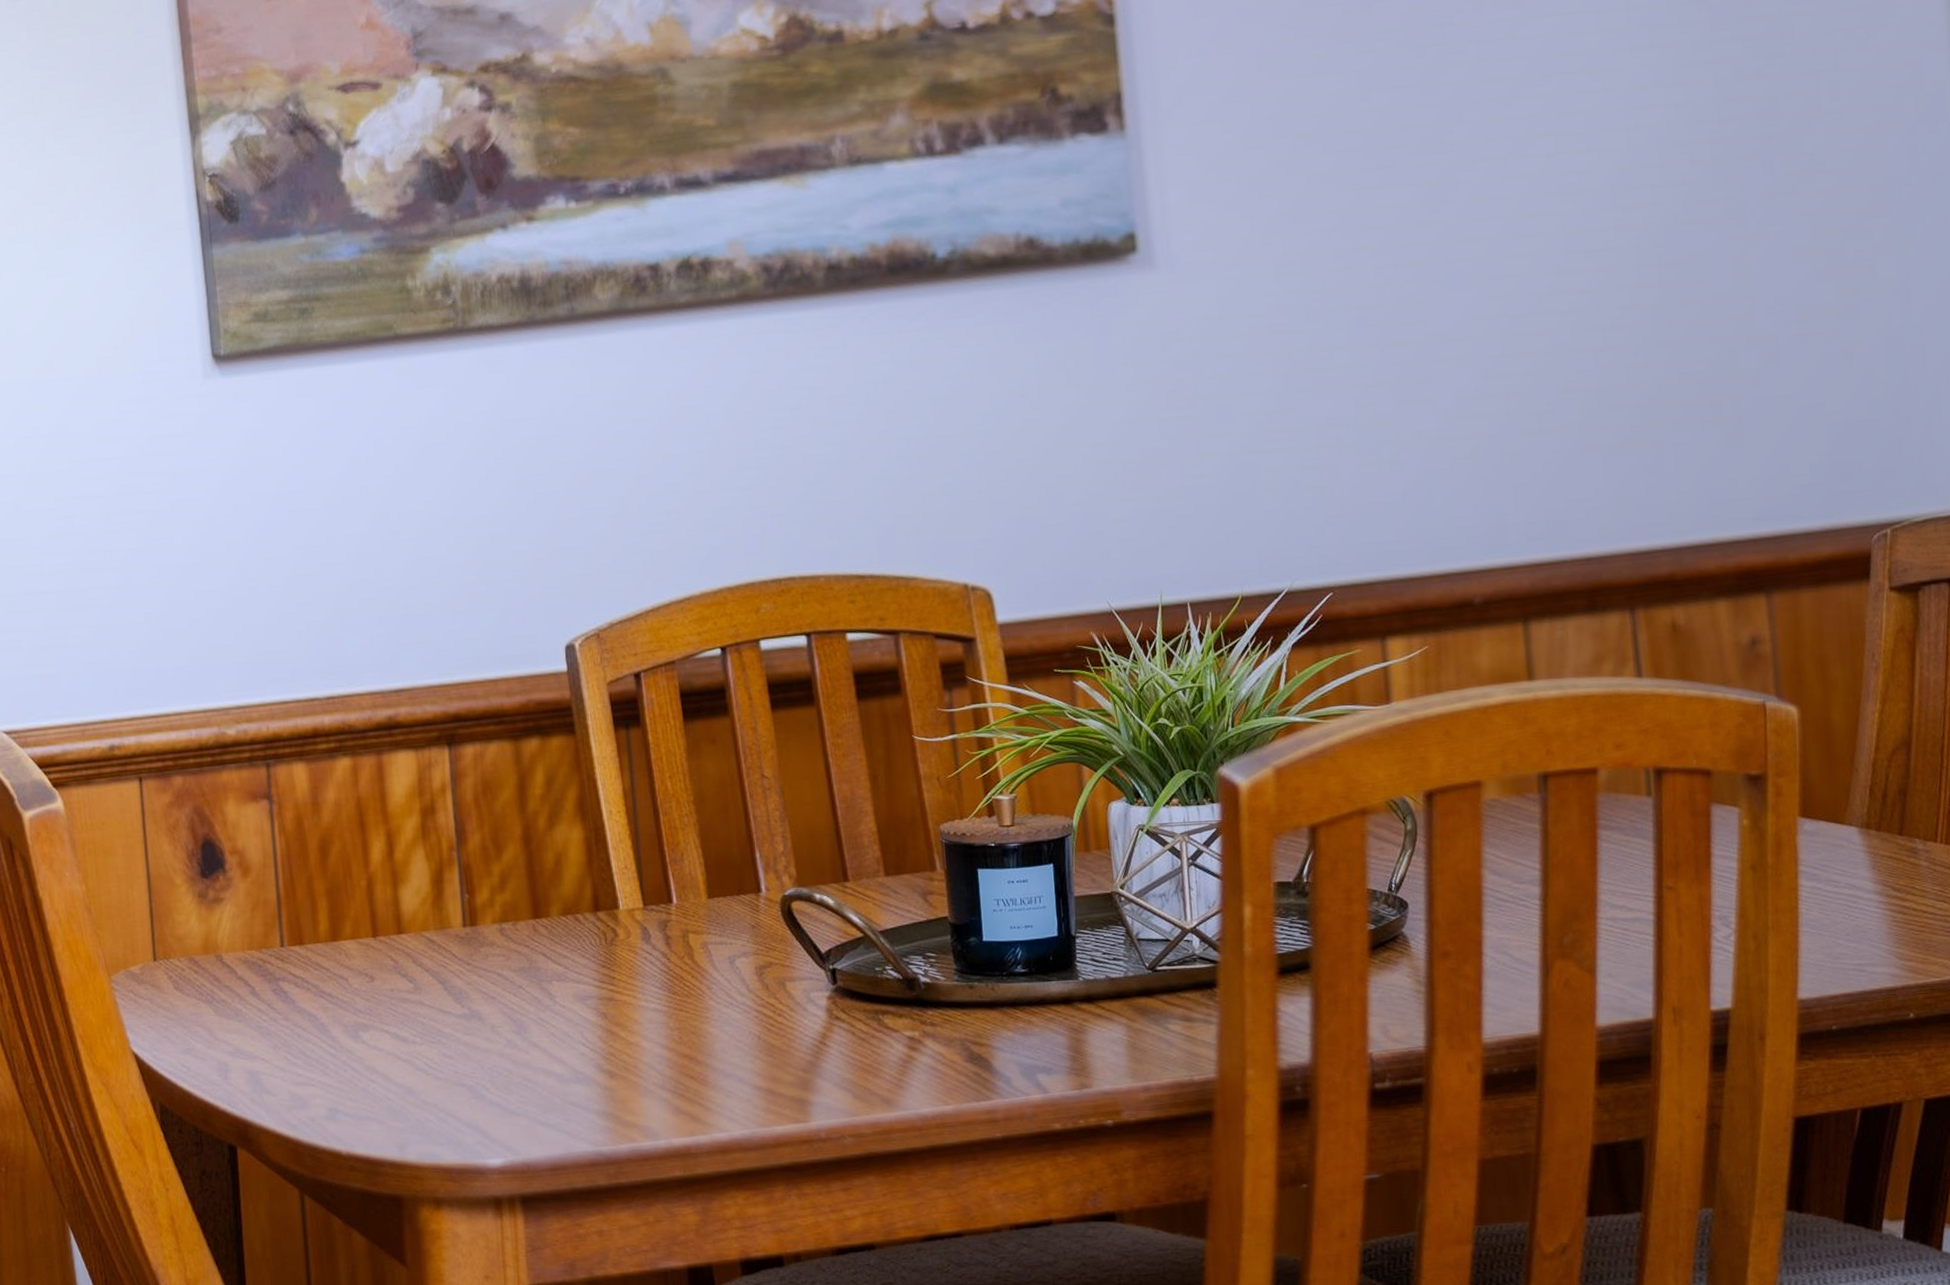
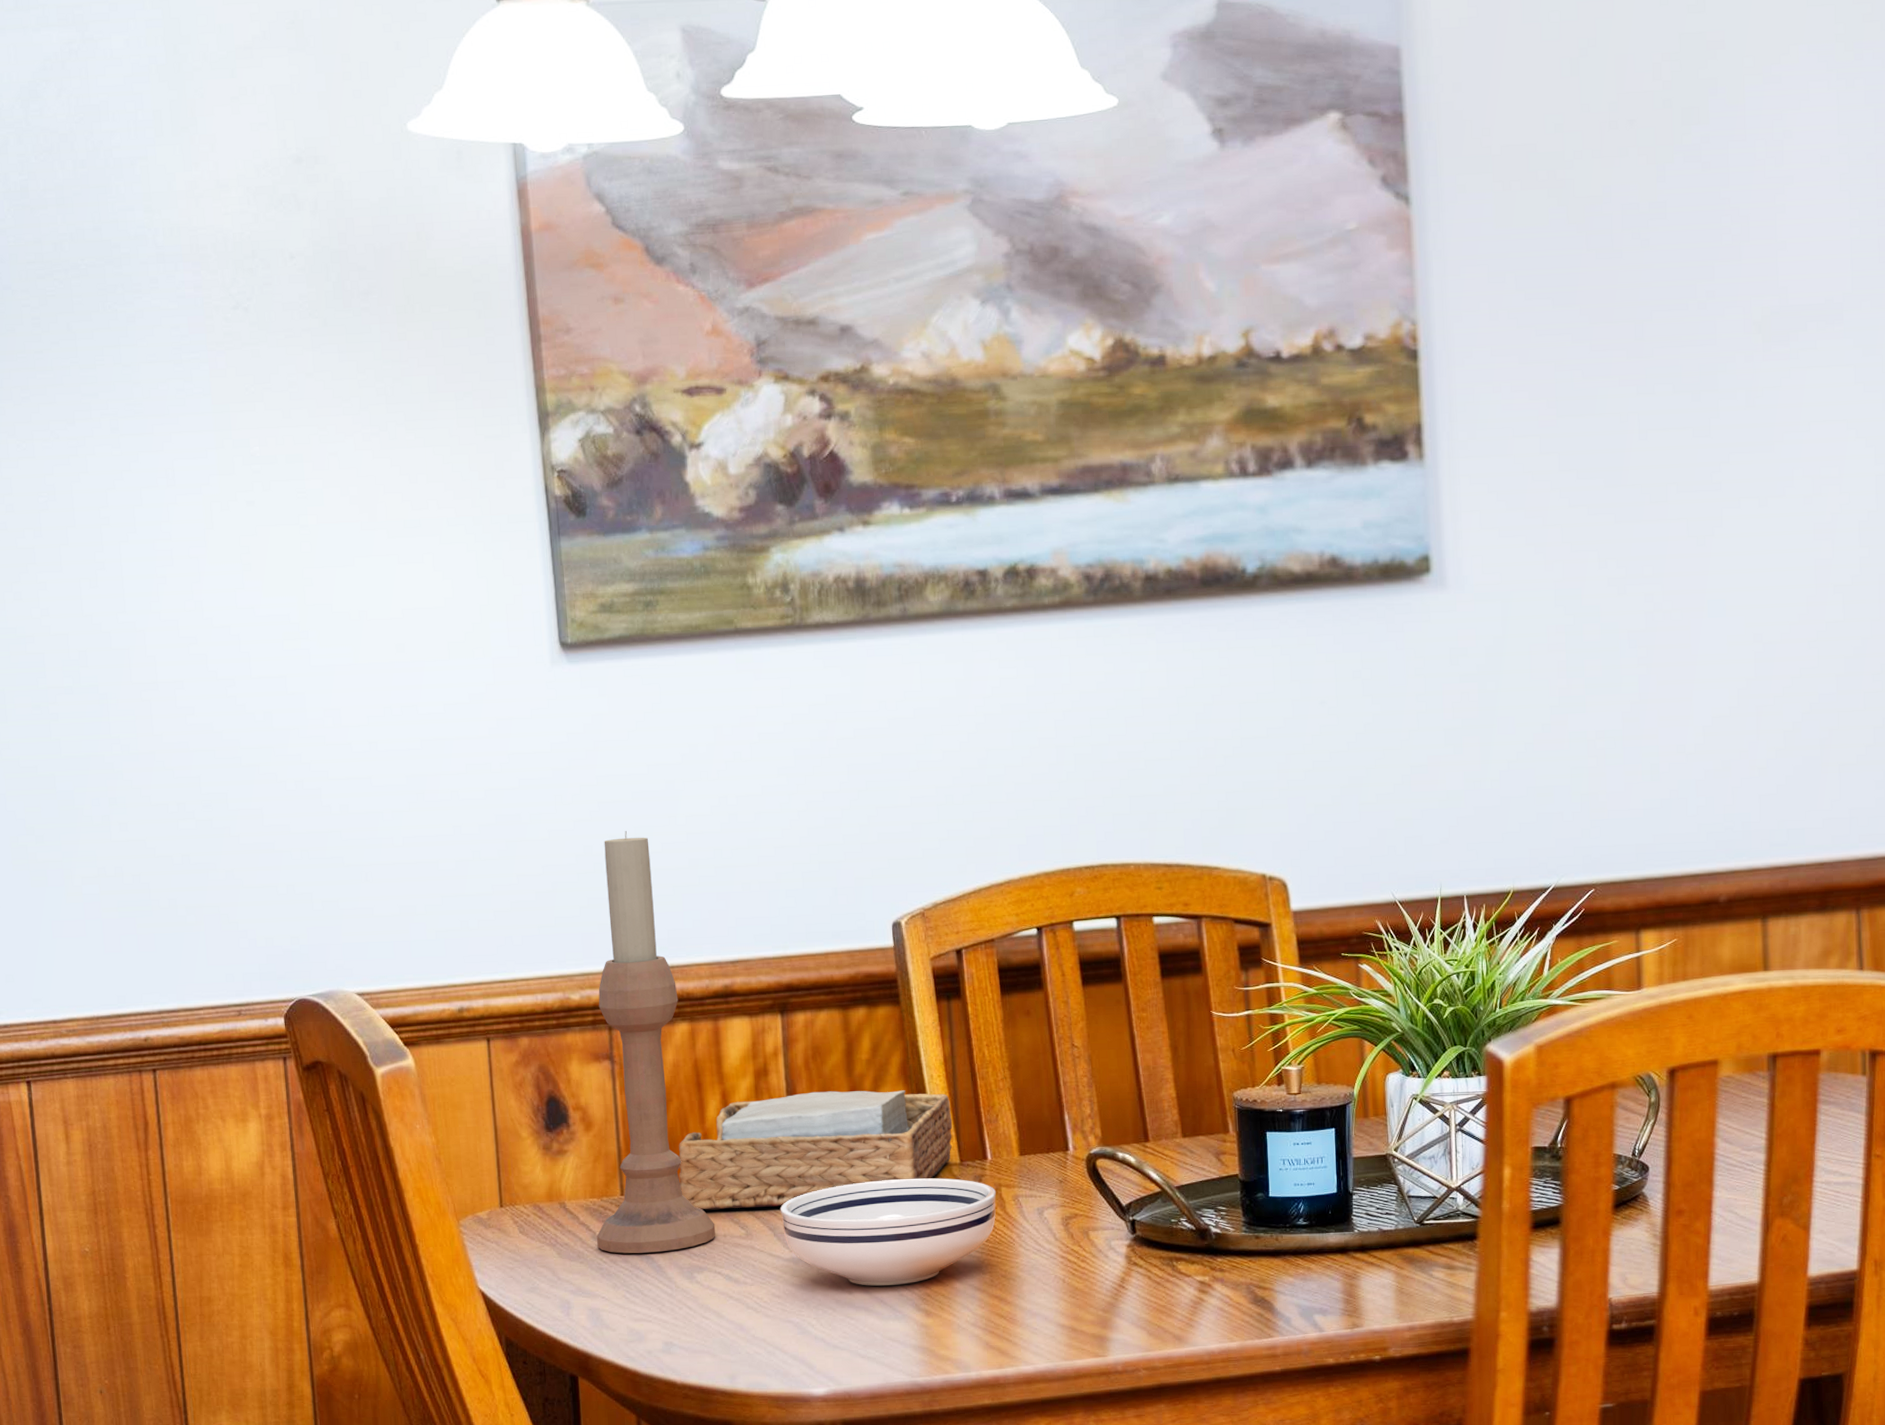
candlestick: none [255,552,382,1011] -> present [597,831,716,1254]
napkin holder: none [341,828,635,962] -> present [678,1090,953,1210]
bowl: none [450,924,684,1045] -> present [779,1177,997,1286]

